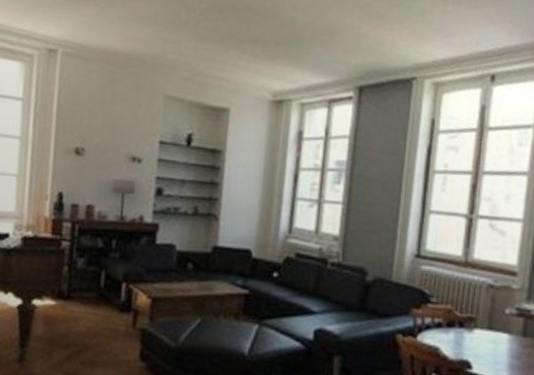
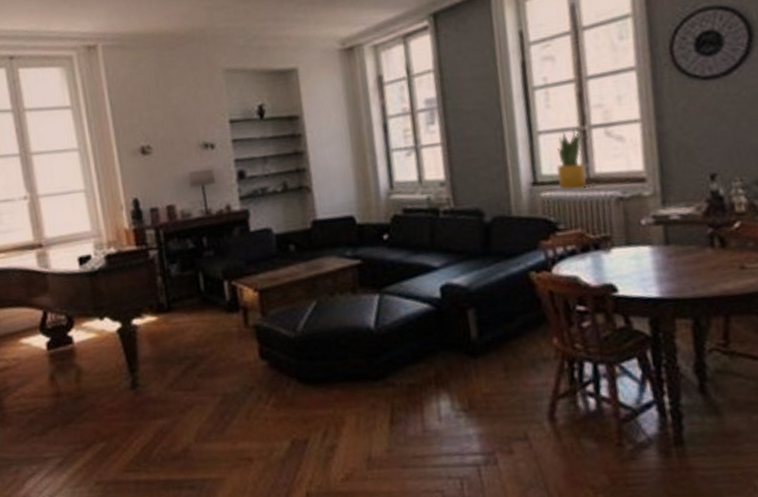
planter: none [438,215,470,271] -> present [556,129,587,190]

